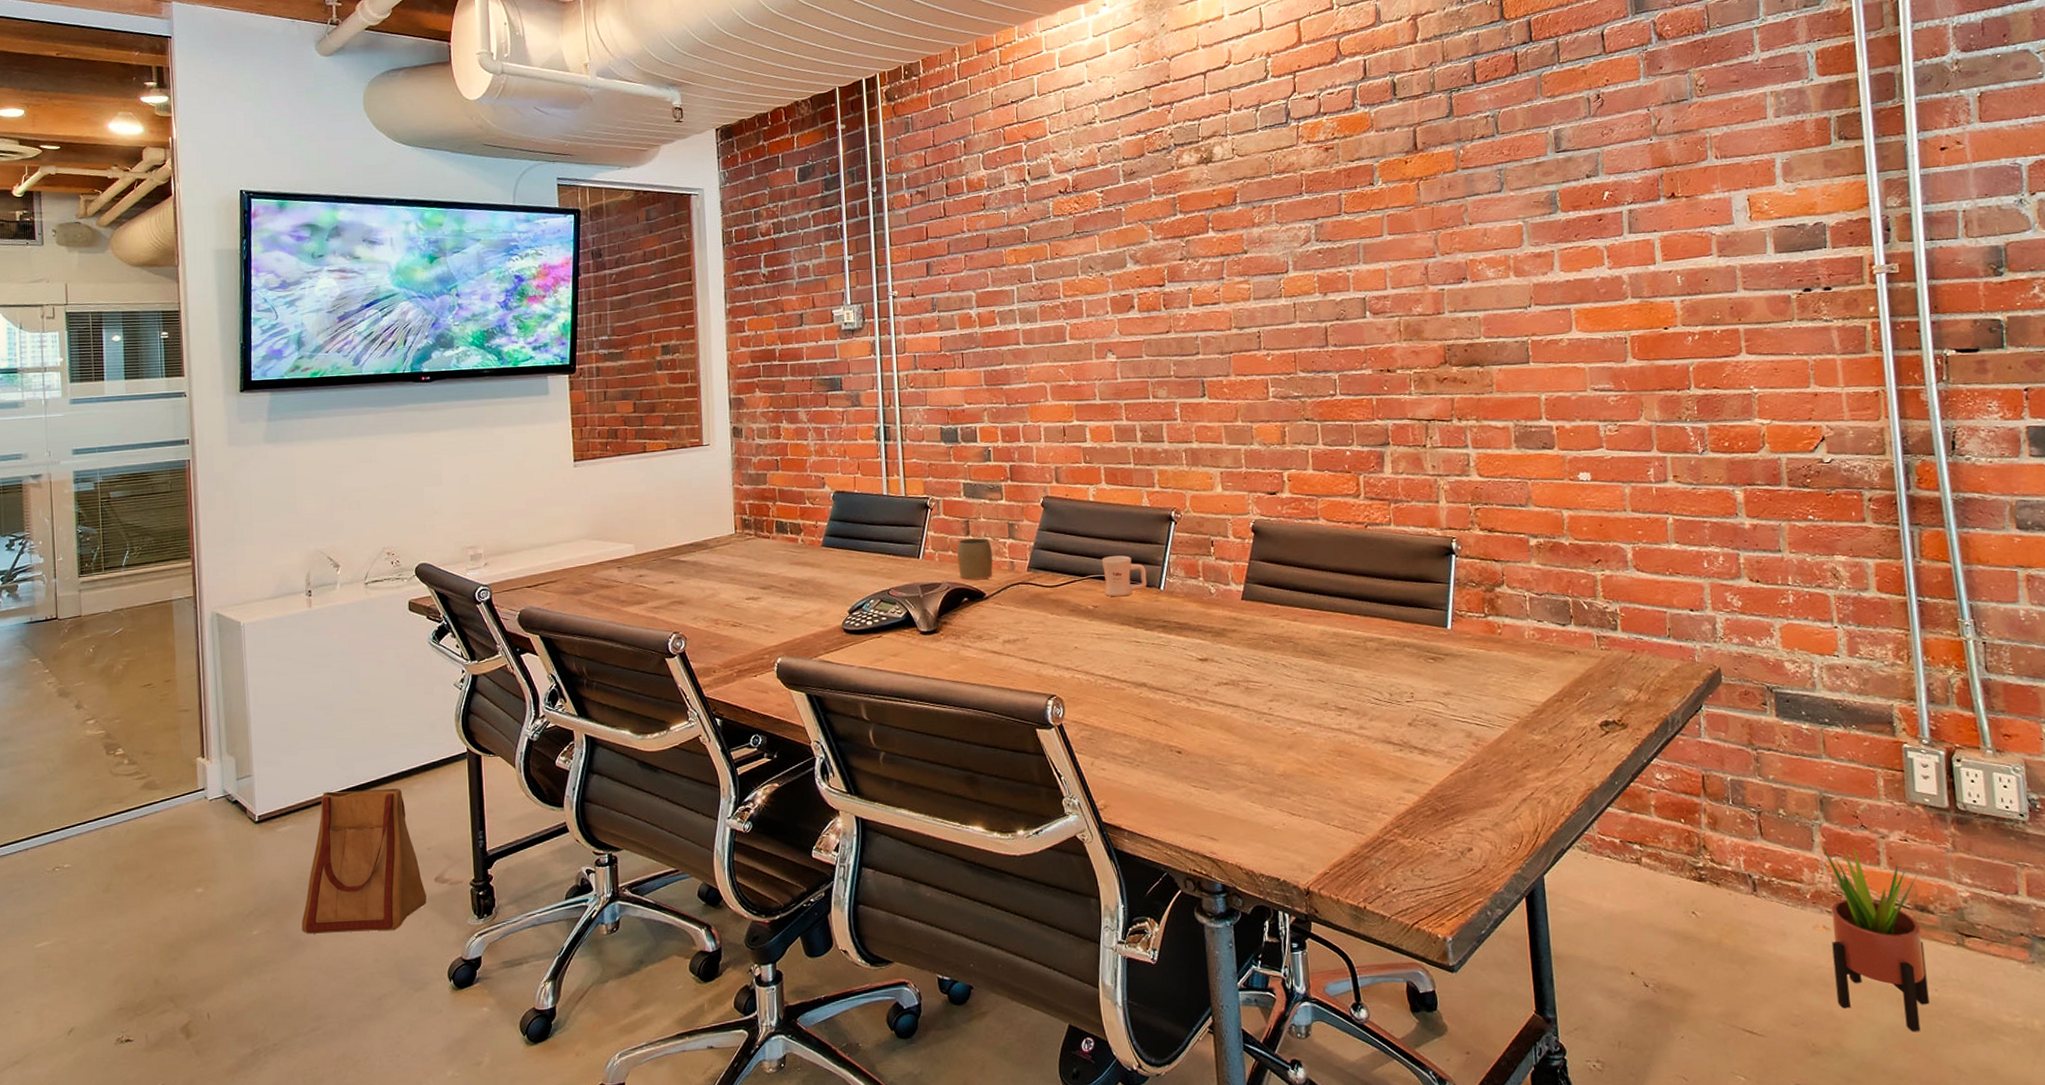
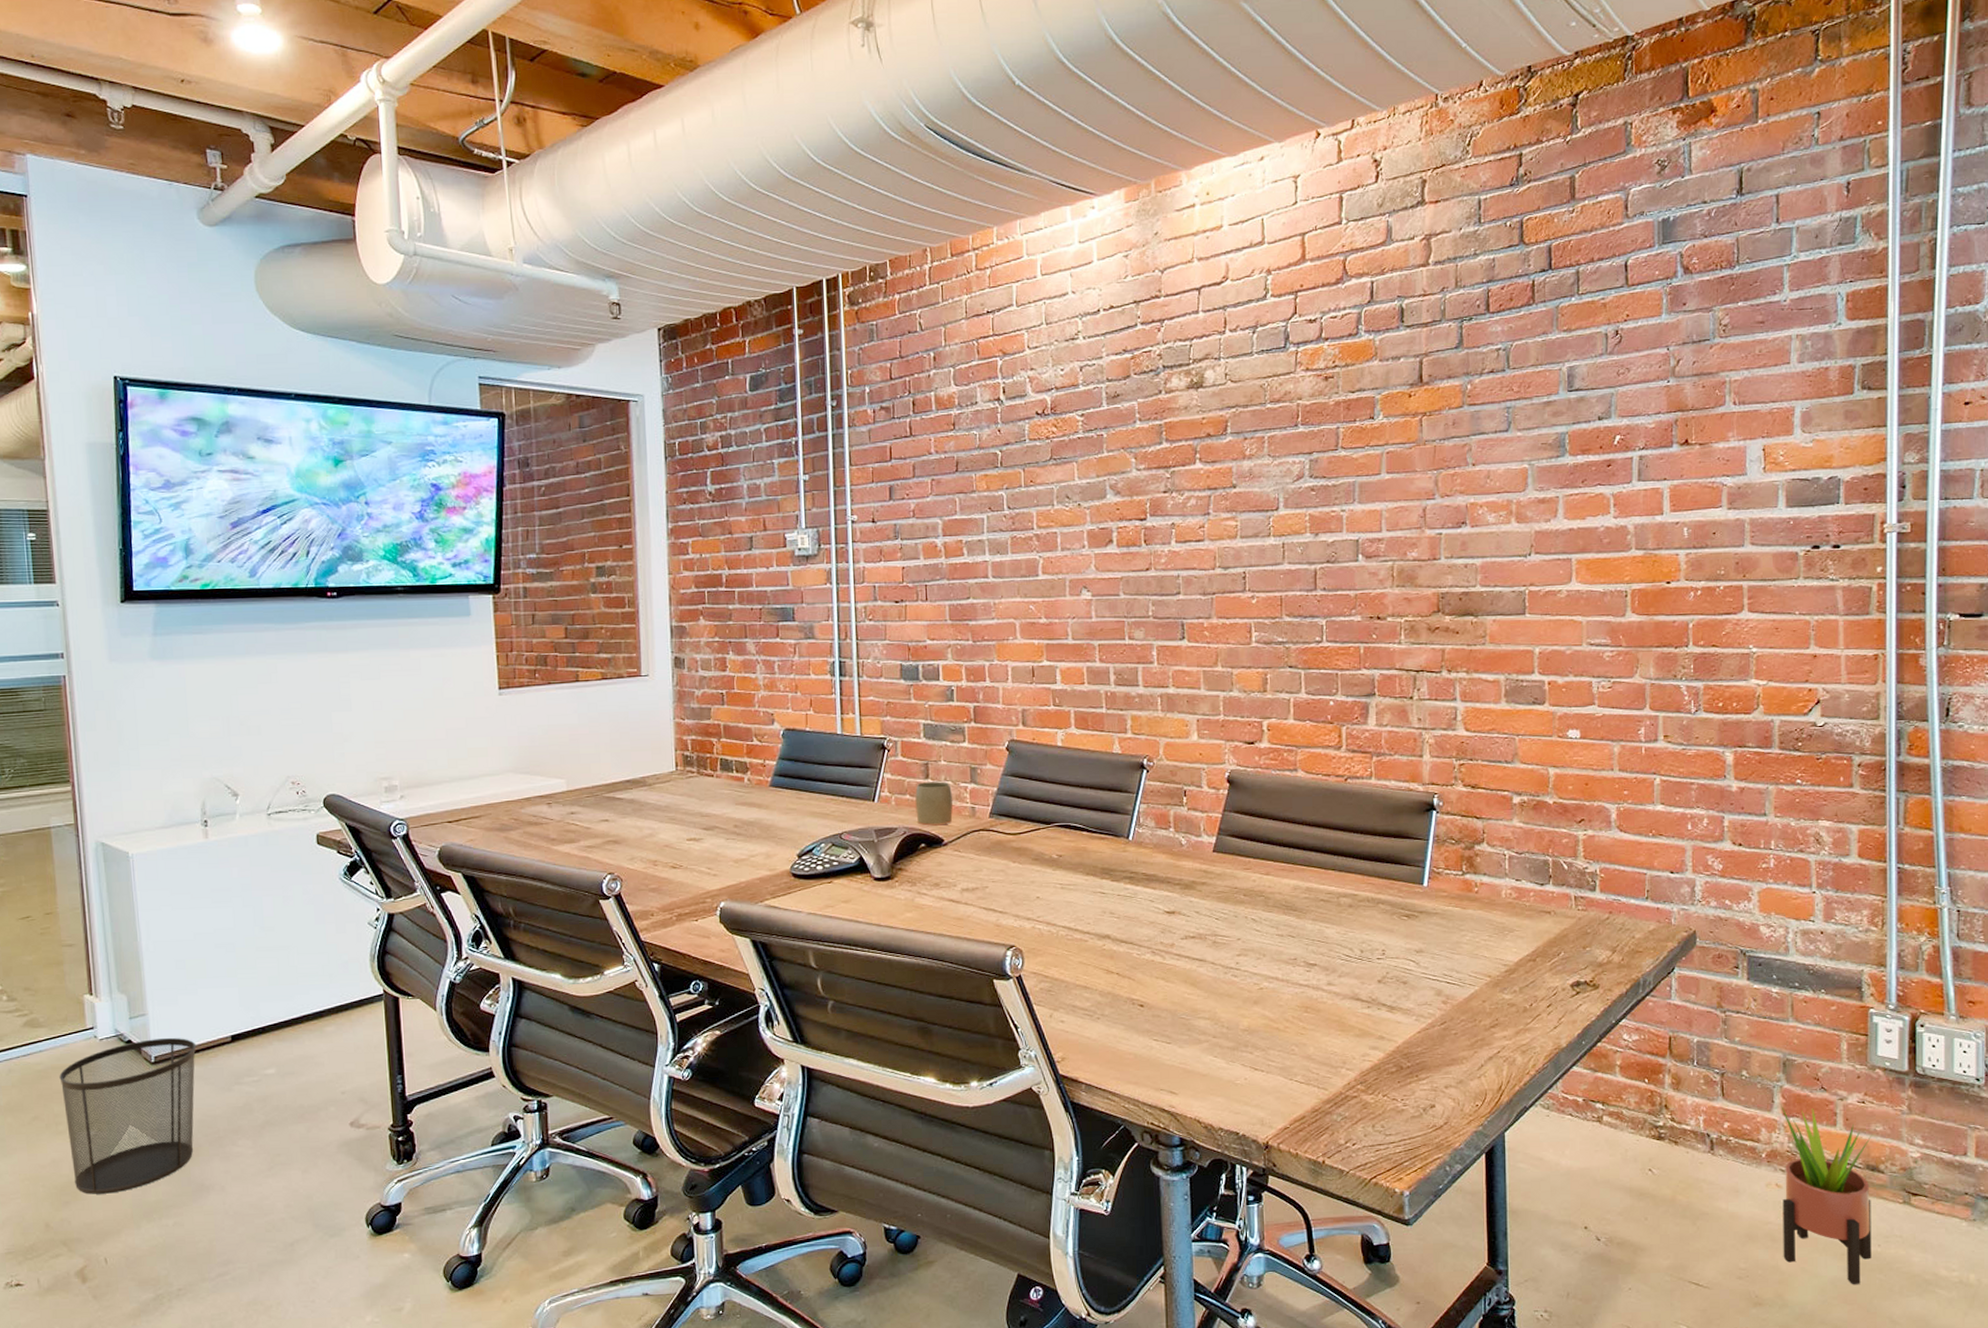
waste bin: none [172,797,296,951] -> present [59,1037,197,1194]
shopping bag: present [301,789,427,934] -> none [205,1030,341,1179]
mug: present [1101,555,1147,597] -> none [1068,803,1115,846]

